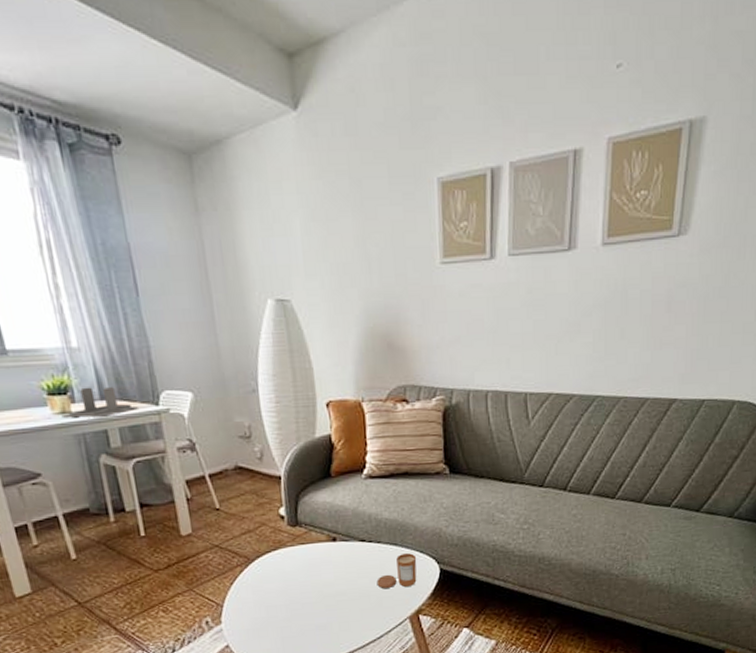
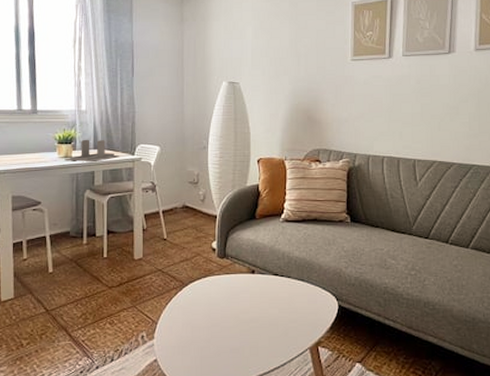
candle: present [376,553,417,588] -> none [284,289,320,319]

